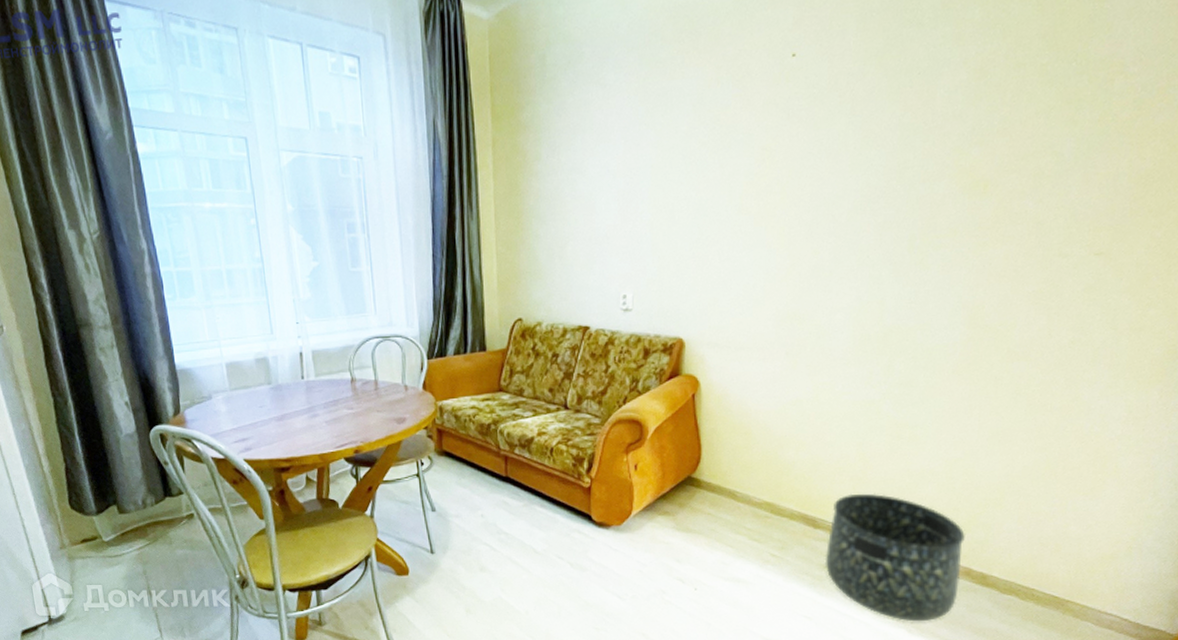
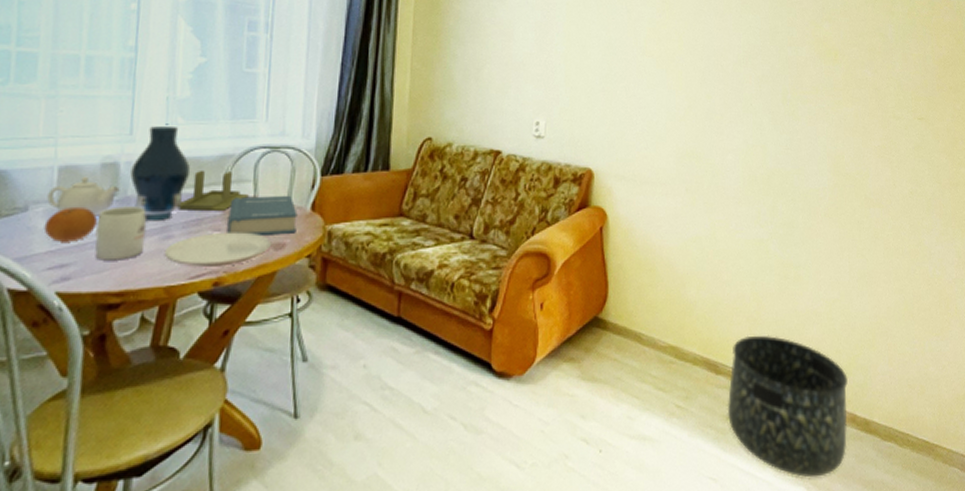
teapot: none [222,370,273,401] -> present [47,176,120,216]
fruit: none [225,395,261,422] -> present [44,208,97,242]
mug: none [260,392,299,435] -> present [94,206,147,261]
vase: none [277,325,323,403] -> present [130,126,191,220]
plate: none [314,409,395,440] -> present [164,232,272,268]
napkin holder: none [318,359,371,394] -> present [179,170,249,210]
hardback book: none [357,377,413,413] -> present [227,195,298,237]

